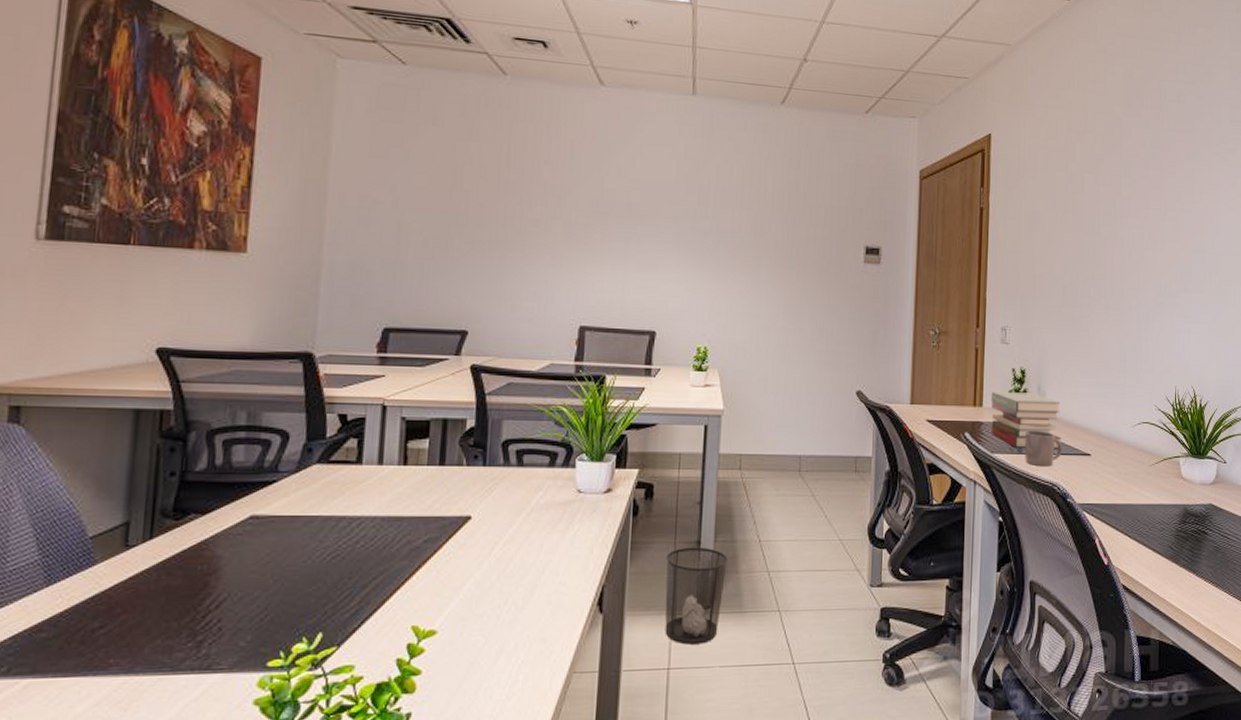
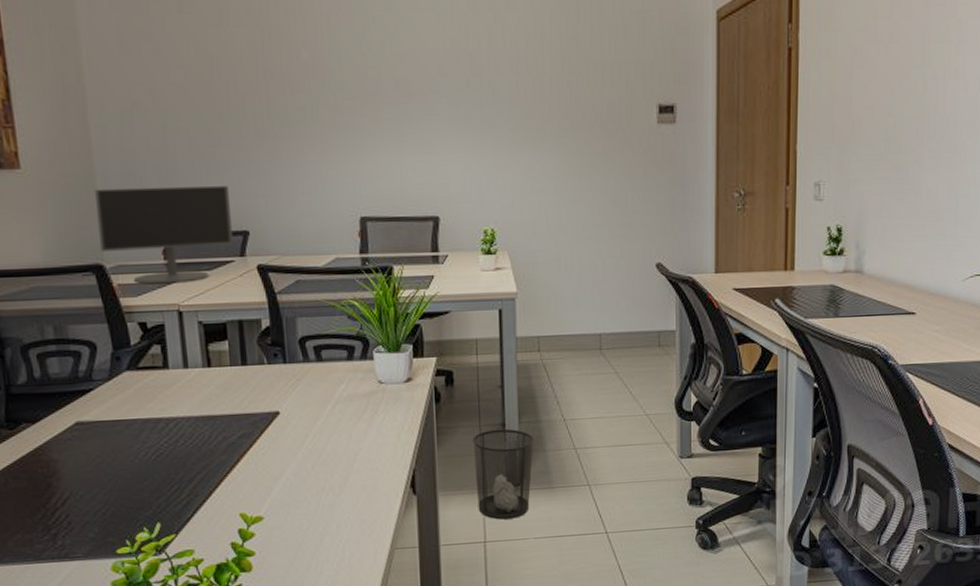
computer monitor: none [314,278,455,377] -> present [95,186,234,284]
books: present [990,392,1062,450] -> none [803,252,883,311]
mug: present [1025,430,1063,467] -> none [842,291,884,329]

